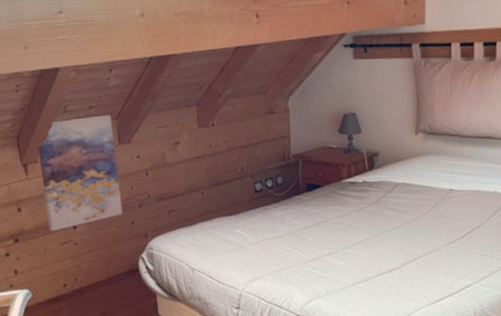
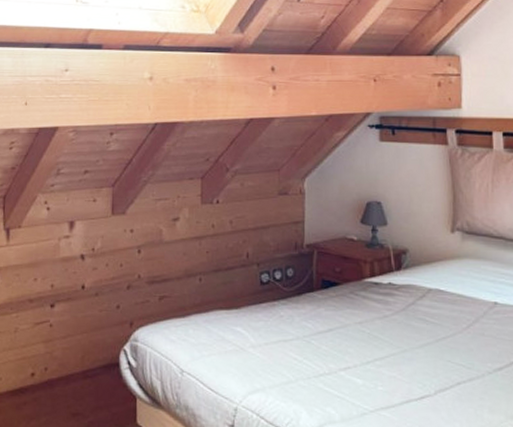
wall art: present [38,114,123,232] -> none [23,181,109,308]

